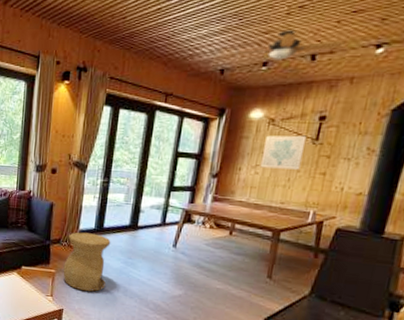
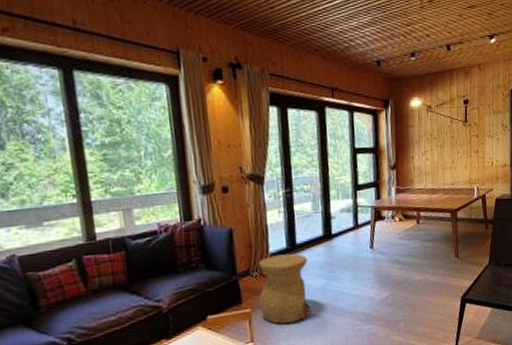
ceiling fan: present [231,30,345,63] -> none [383,22,468,54]
wall art: present [260,135,307,170] -> none [427,119,459,154]

